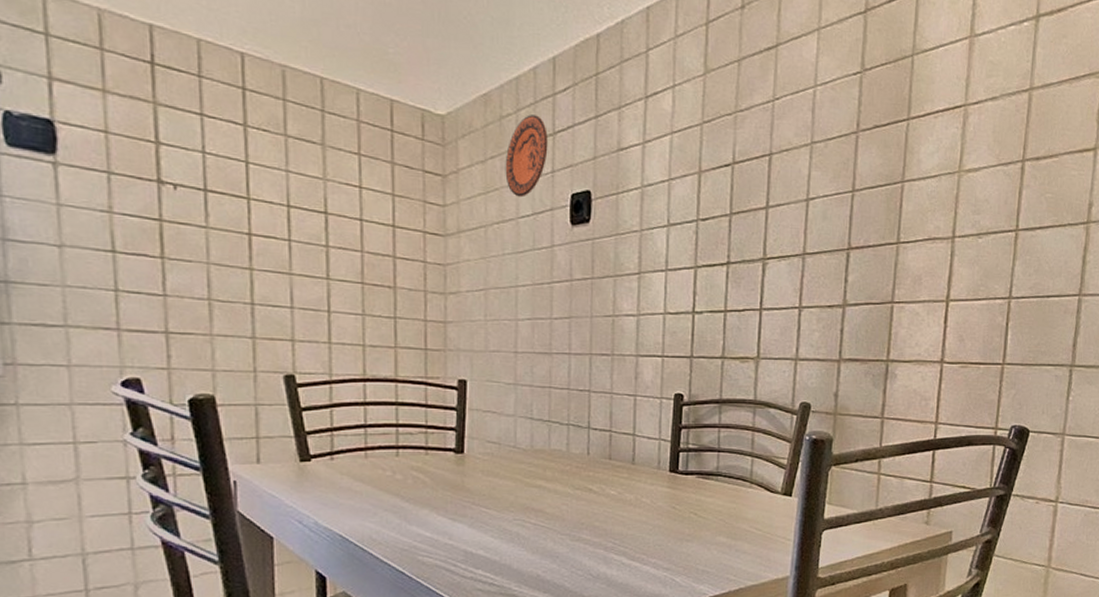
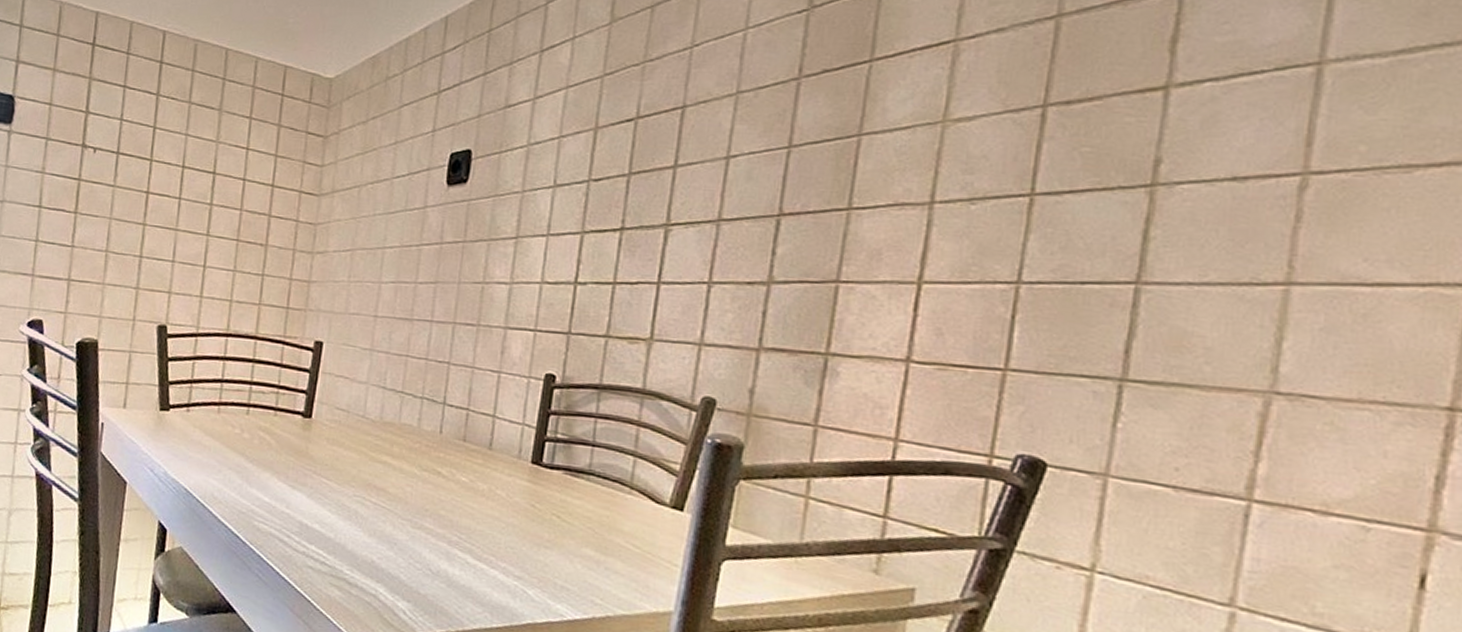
decorative plate: present [505,115,548,198] -> none [385,74,432,157]

